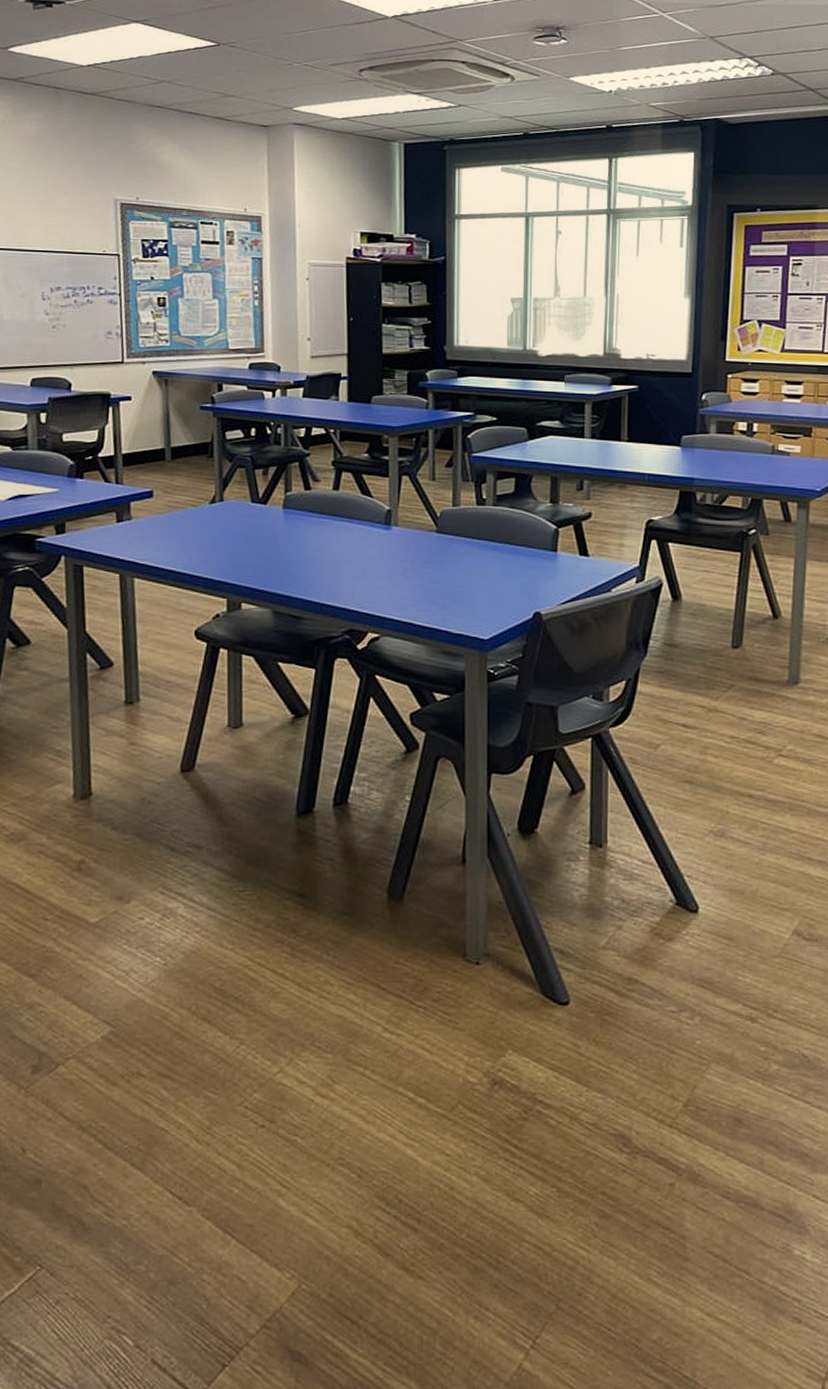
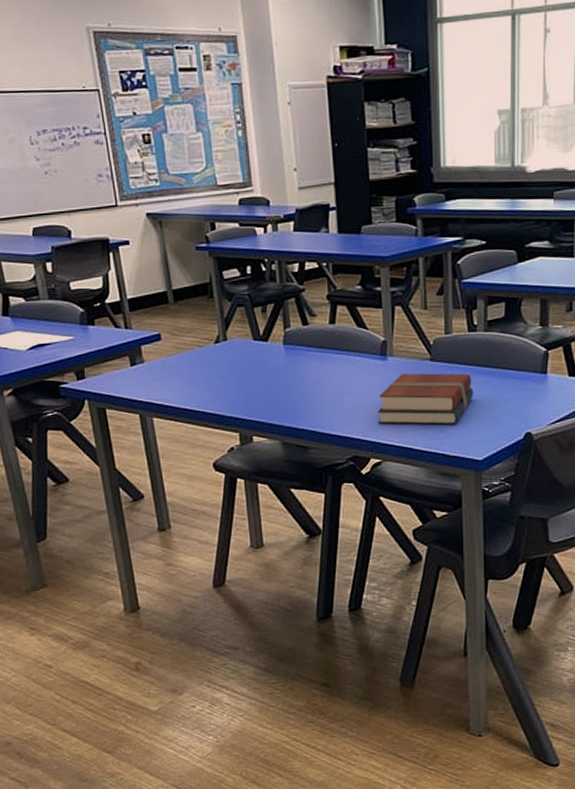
books: none [377,545,481,600] -> present [377,373,474,425]

